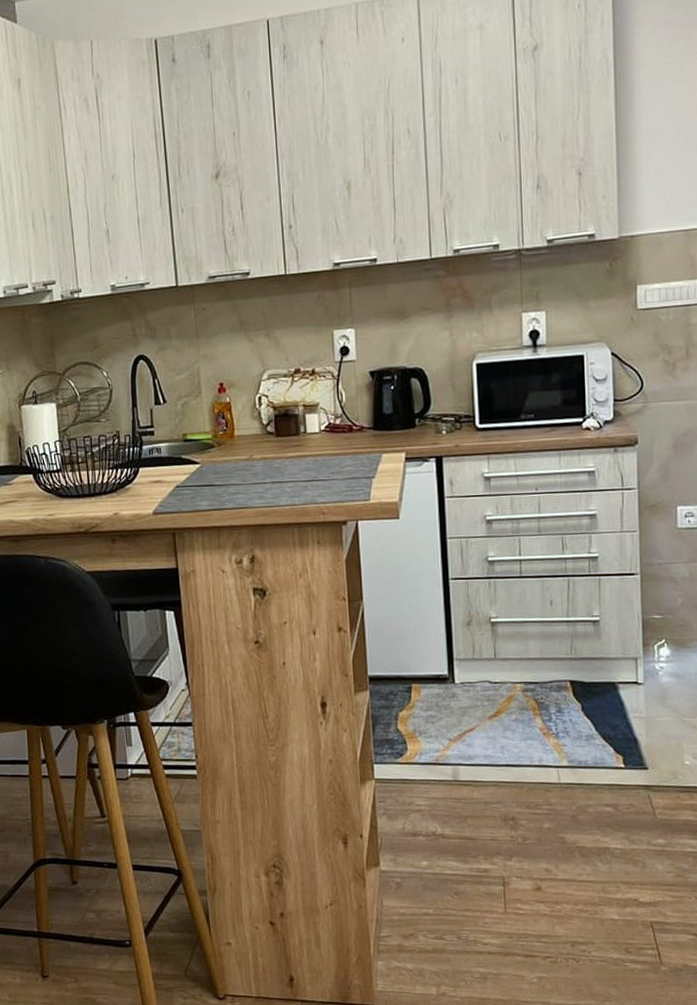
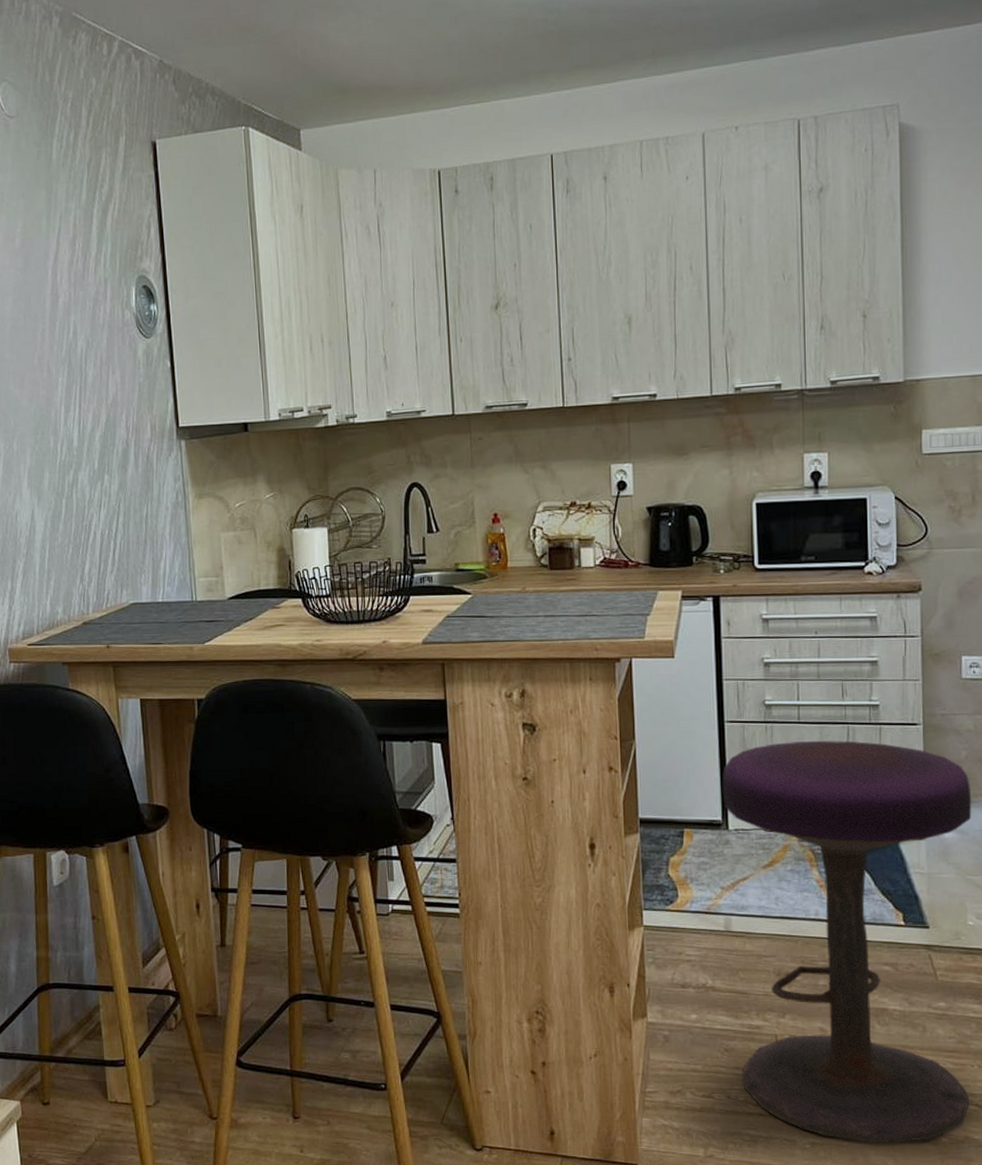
stool: none [447,593,688,975] -> present [722,741,972,1144]

